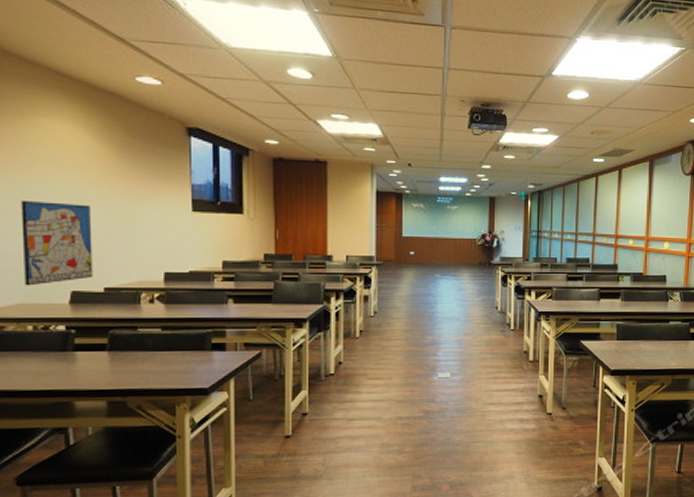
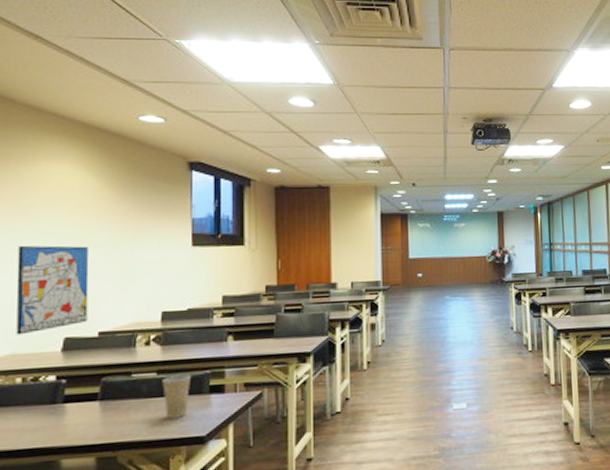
paper cup: none [166,331,195,371] -> present [162,374,192,419]

